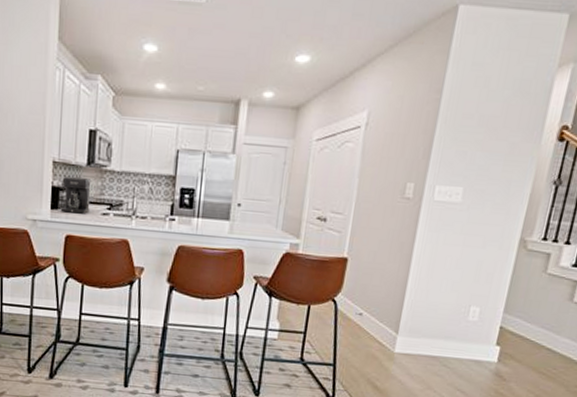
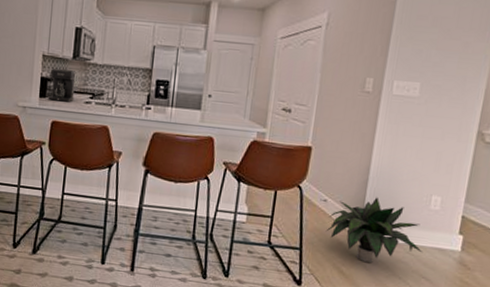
potted plant: none [360,309,459,378] -> present [325,197,423,263]

